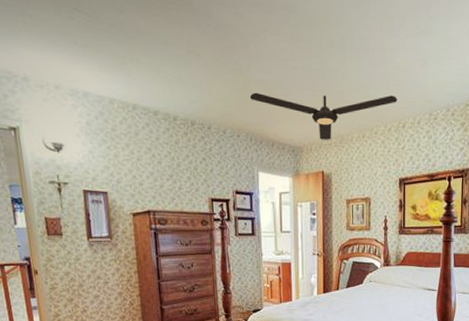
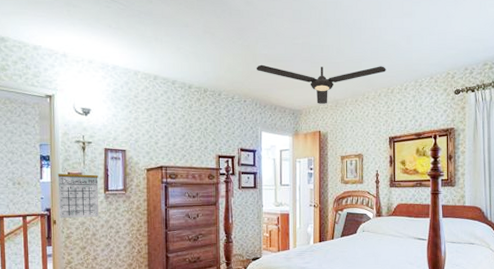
calendar: none [33,216,84,269] -> present [57,171,99,219]

